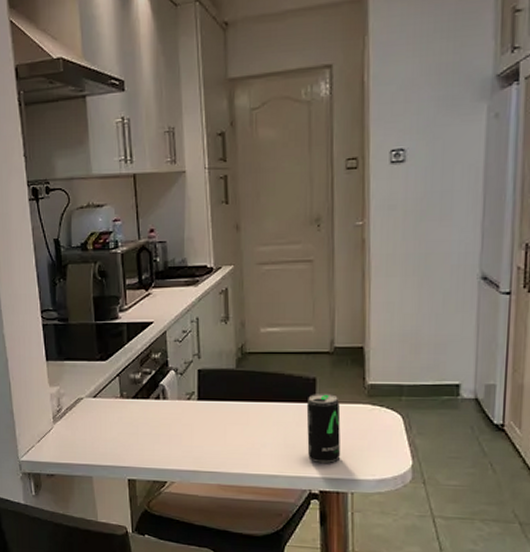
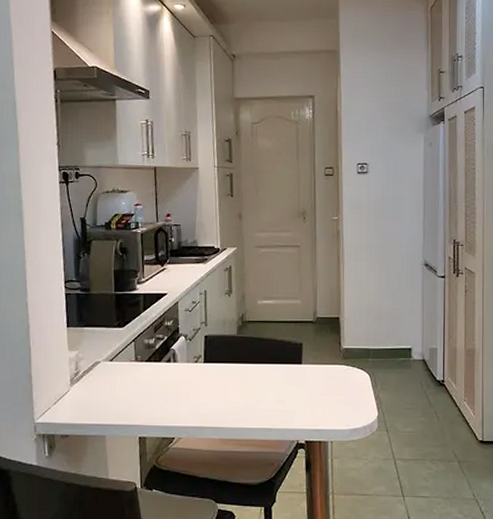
beverage can: present [306,394,341,463] -> none [294,357,323,416]

